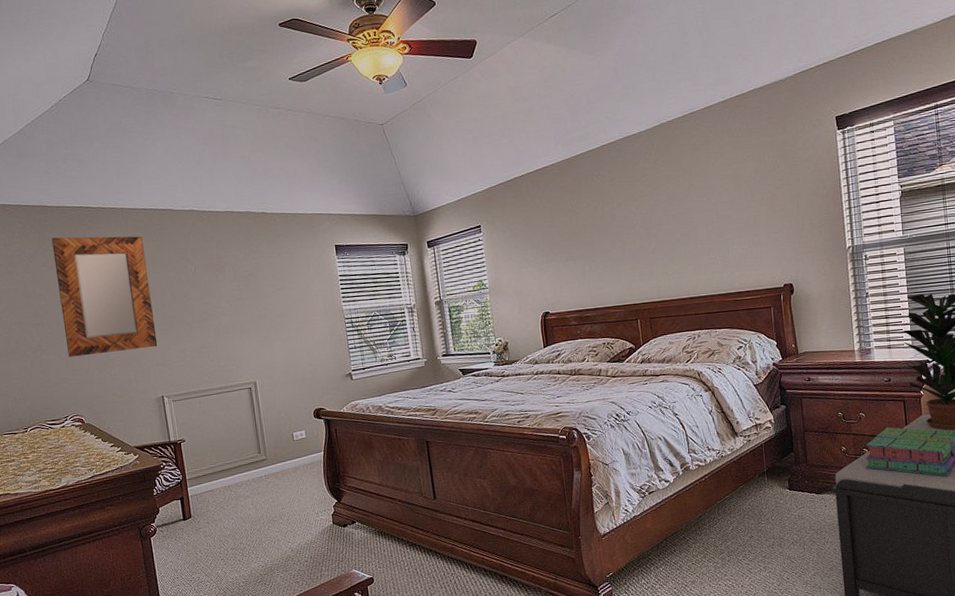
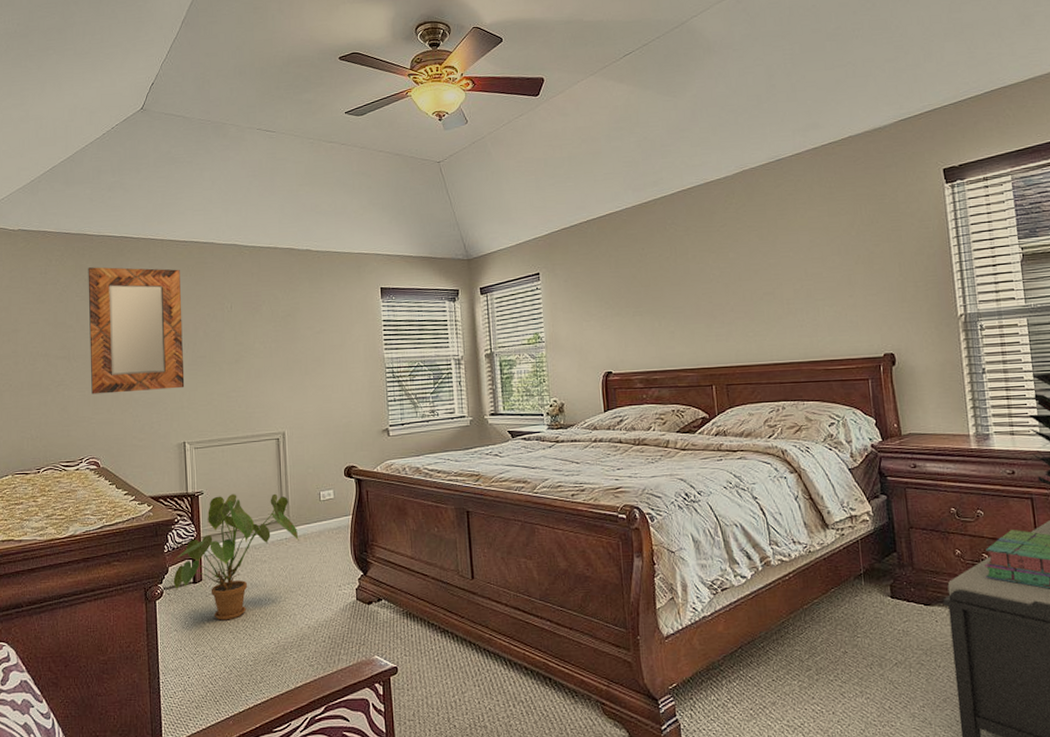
house plant: none [163,437,277,551] -> present [173,493,299,621]

